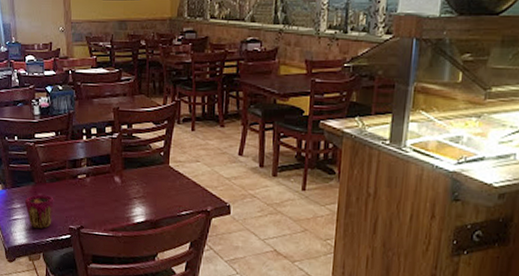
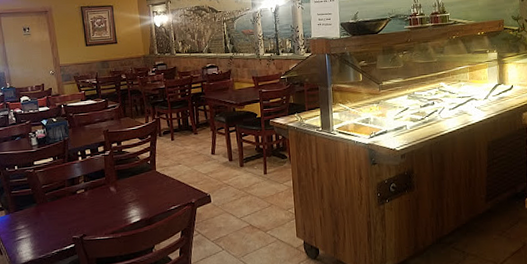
cup: present [24,194,54,229] -> none [28,212,57,245]

